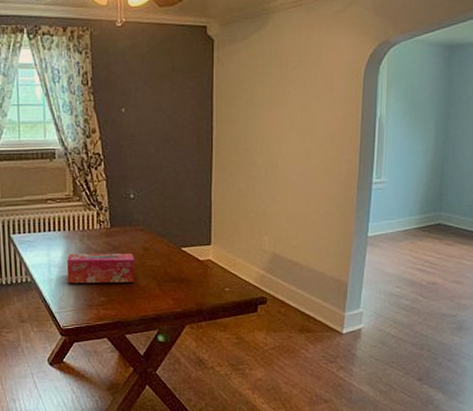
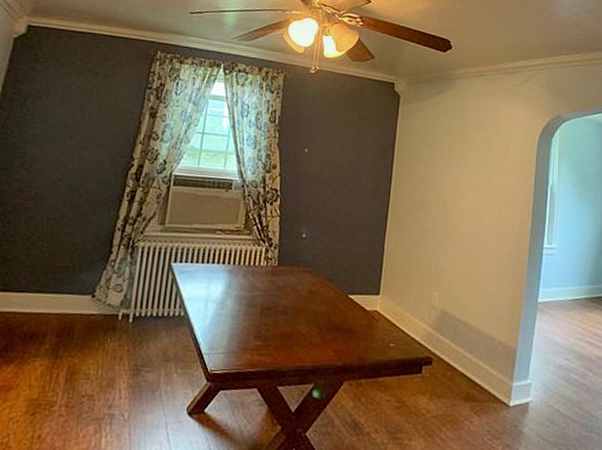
tissue box: present [66,253,135,284] -> none [223,290,298,328]

